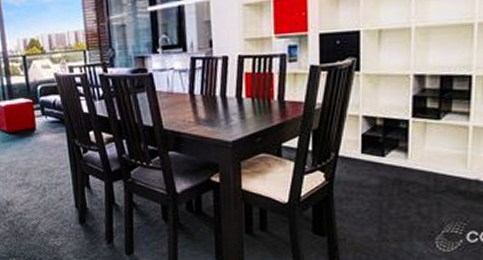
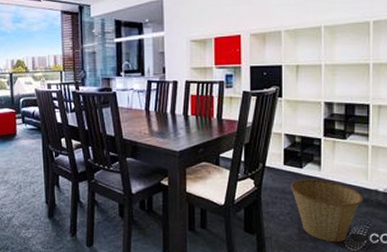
basket: none [369,169,461,243] -> present [291,179,364,243]

